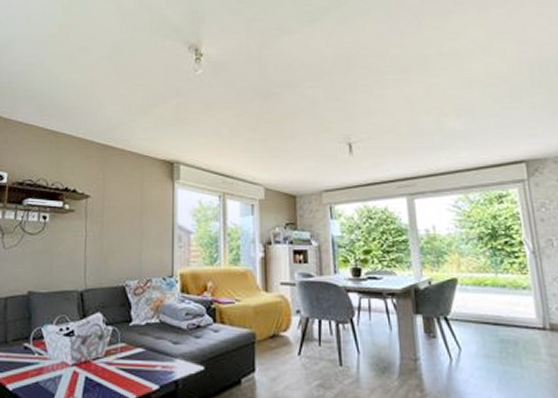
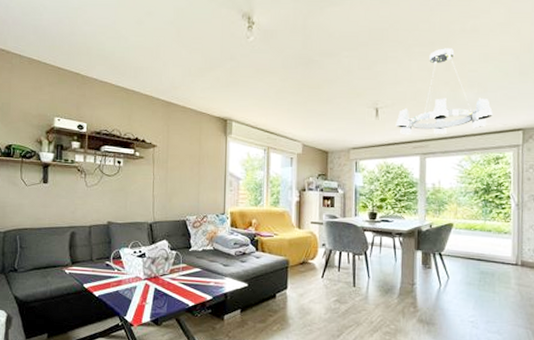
chandelier: none [373,73,487,172] -> present [395,48,493,135]

